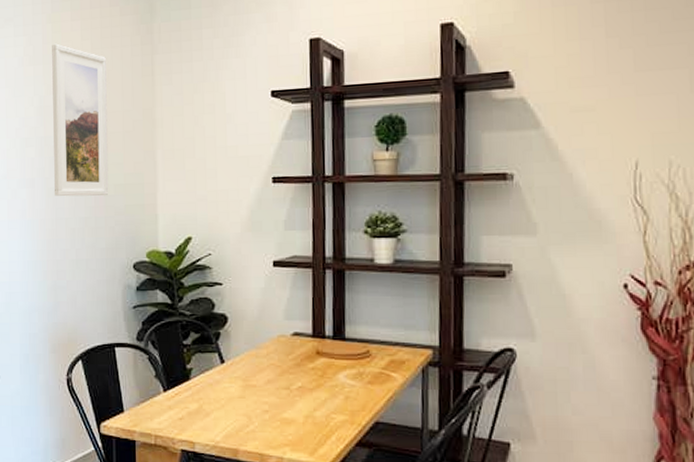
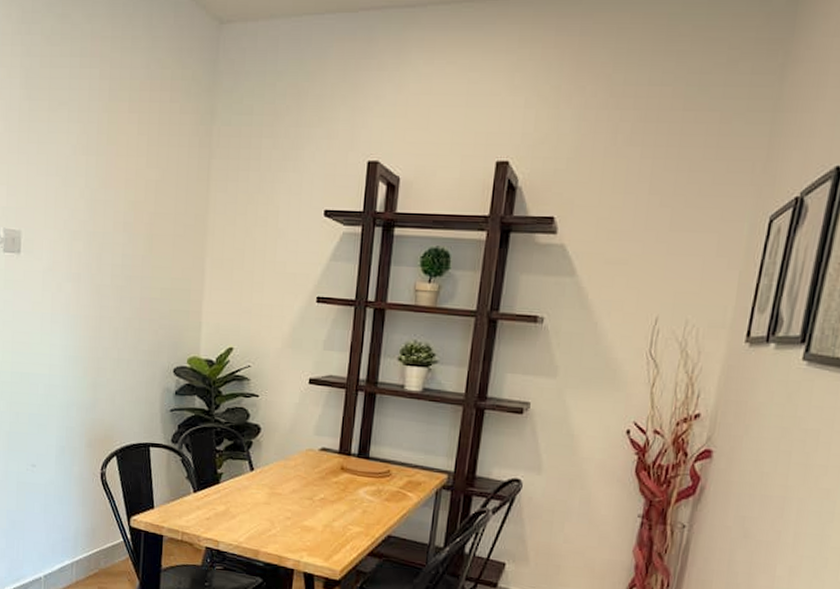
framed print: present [52,43,109,197] -> none [100,135,162,299]

